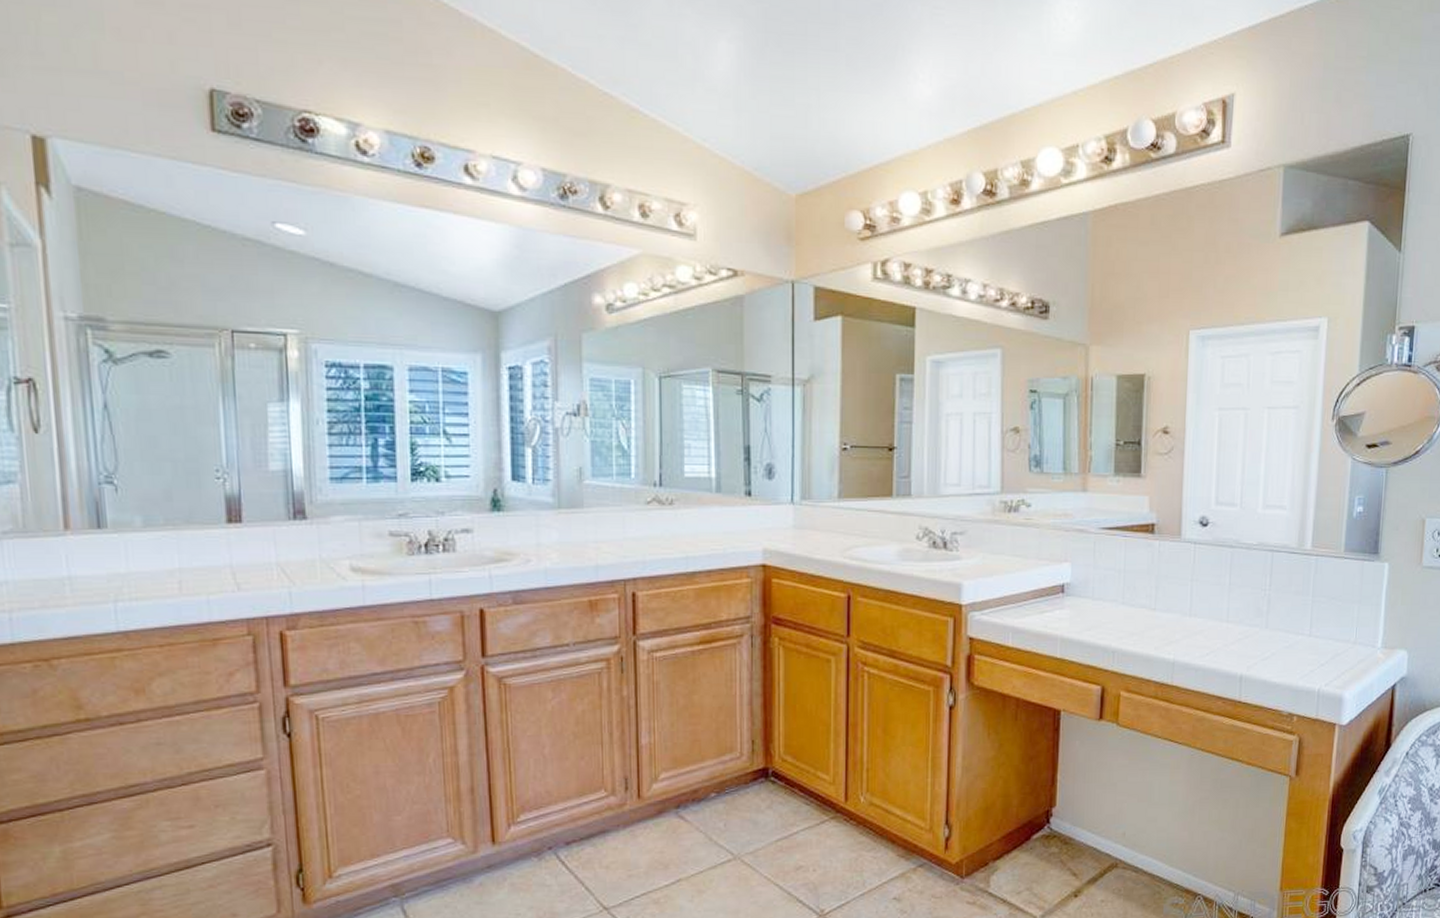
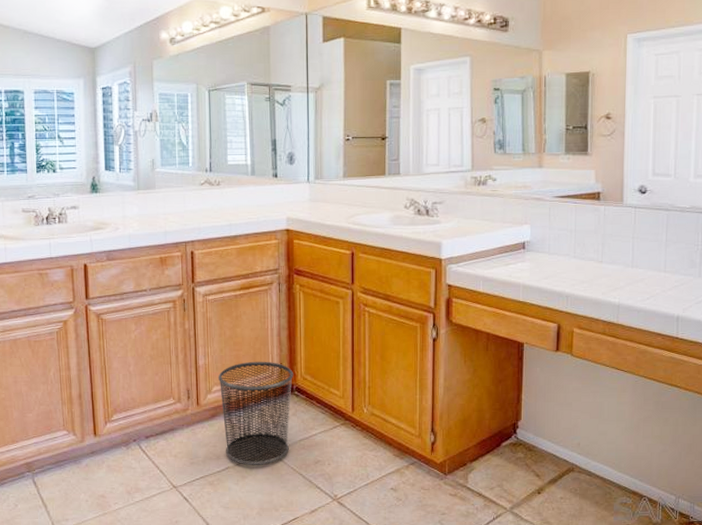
waste bin: none [666,738,770,877] -> present [217,361,294,466]

